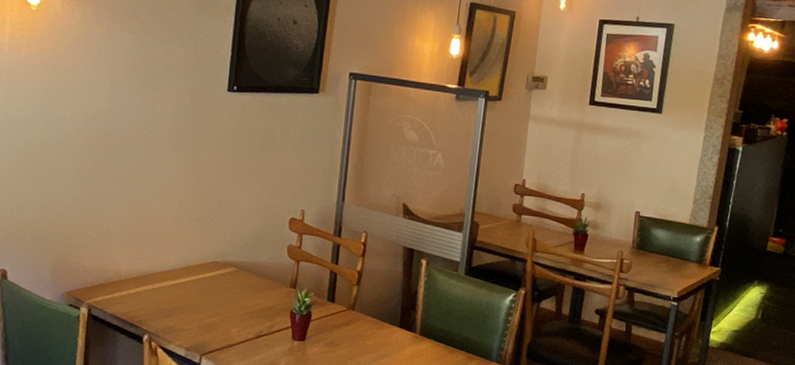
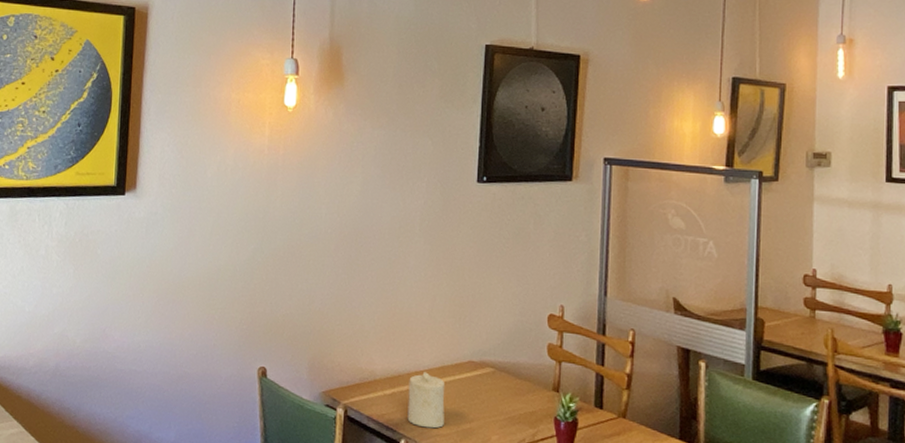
candle: none [151,271,189,324] -> present [407,371,445,429]

